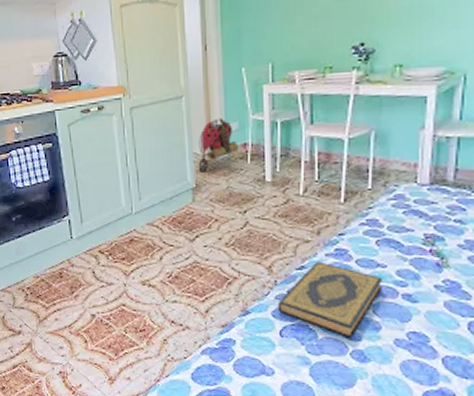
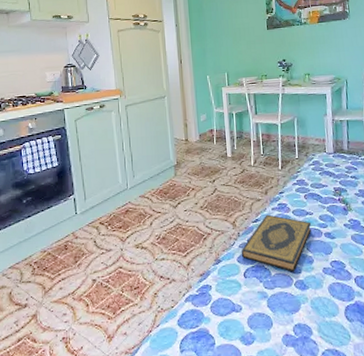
backpack: present [198,118,239,173] -> none [178,112,208,153]

